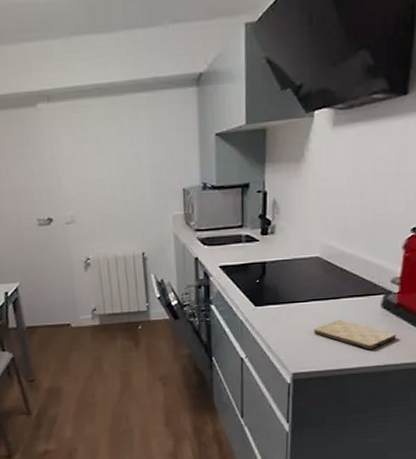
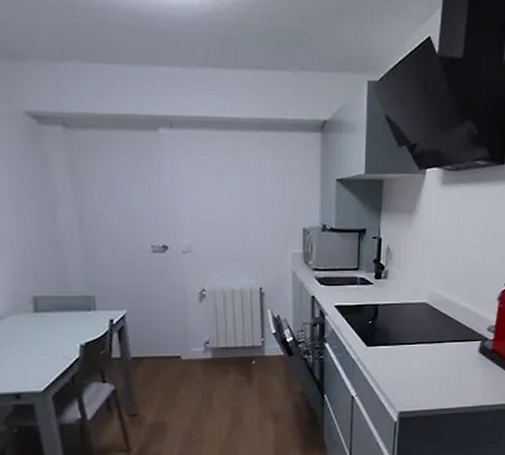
cutting board: present [314,319,396,351] -> none [419,362,490,392]

